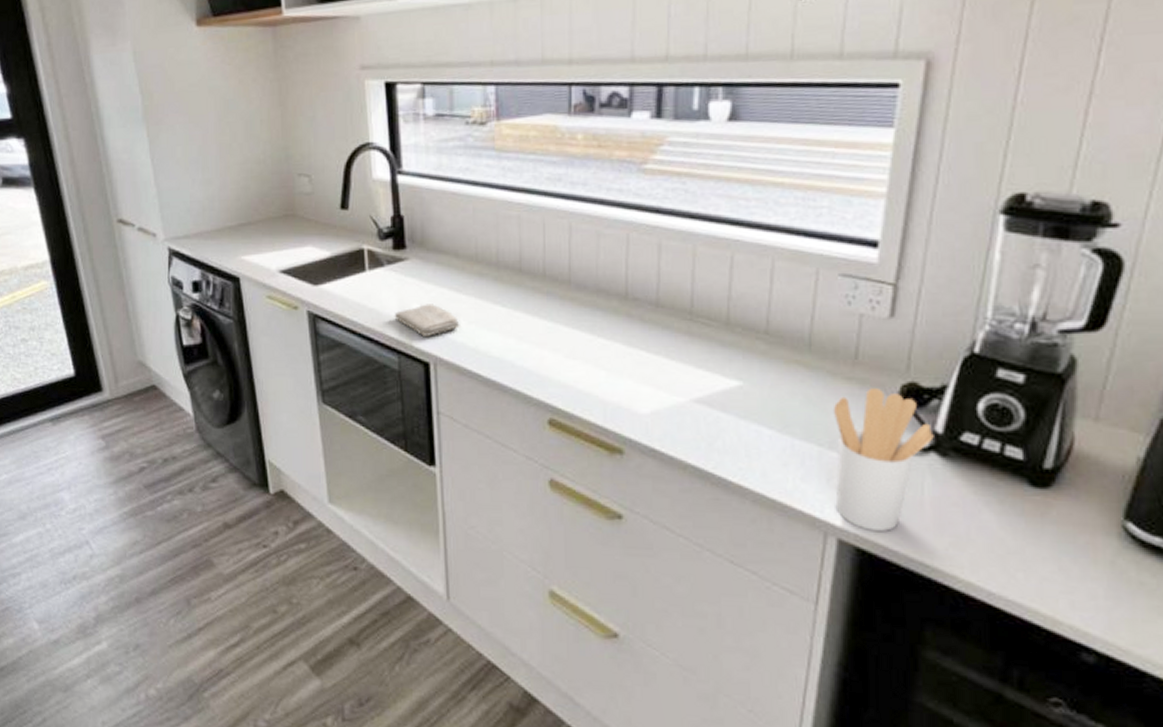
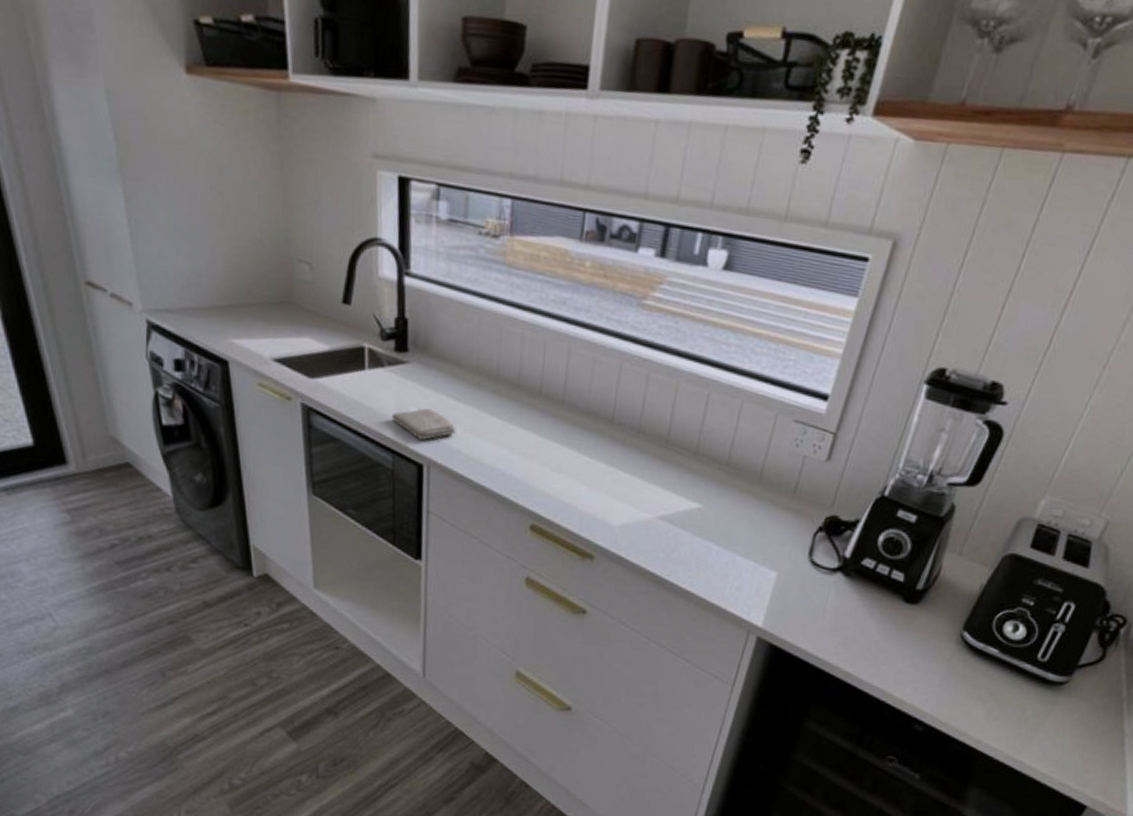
utensil holder: present [833,388,934,531] -> none [760,518,843,632]

